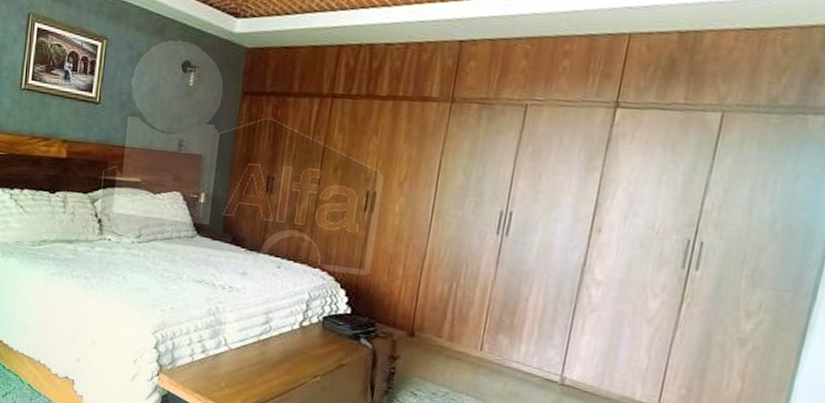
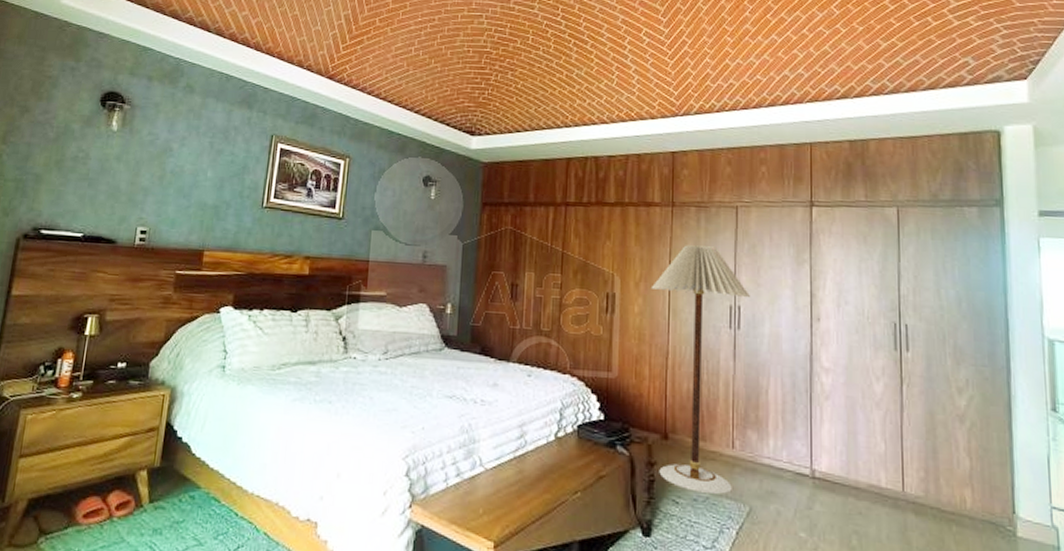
floor lamp: none [401,145,525,391] -> present [650,245,750,494]

